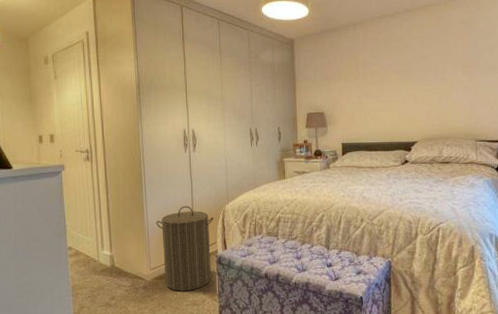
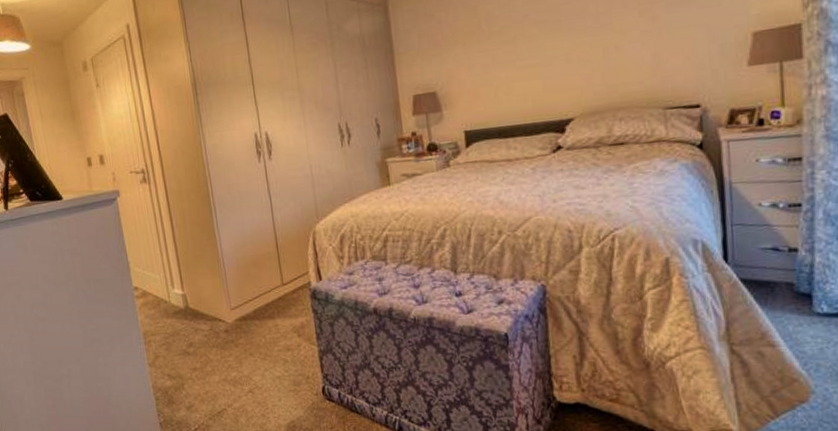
laundry hamper: present [155,206,214,291] -> none [231,229,306,334]

